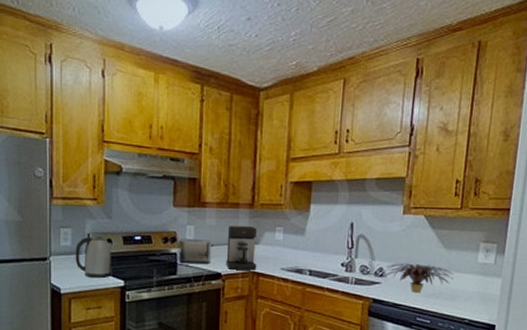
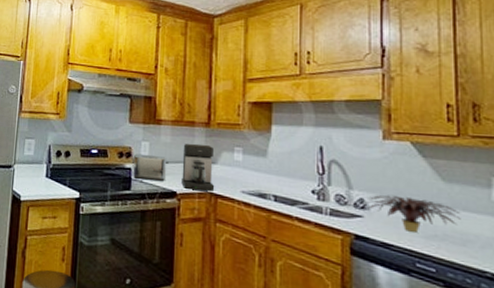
kettle: present [75,236,113,279] -> none [36,148,71,189]

